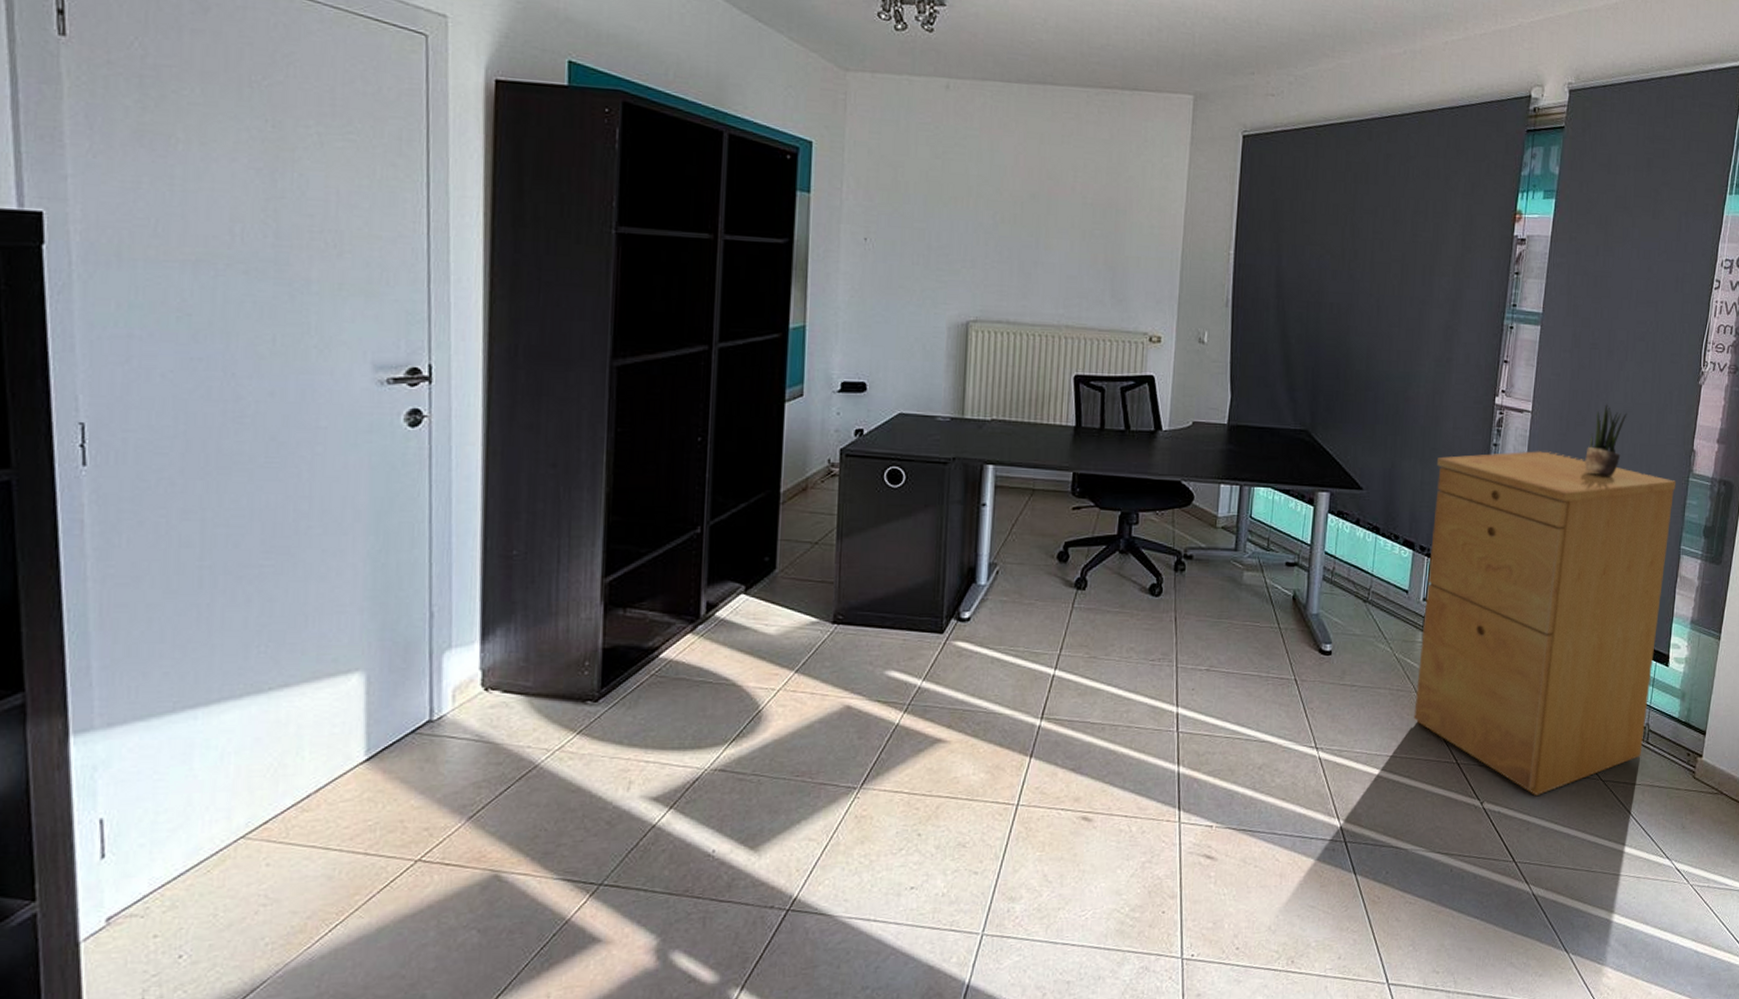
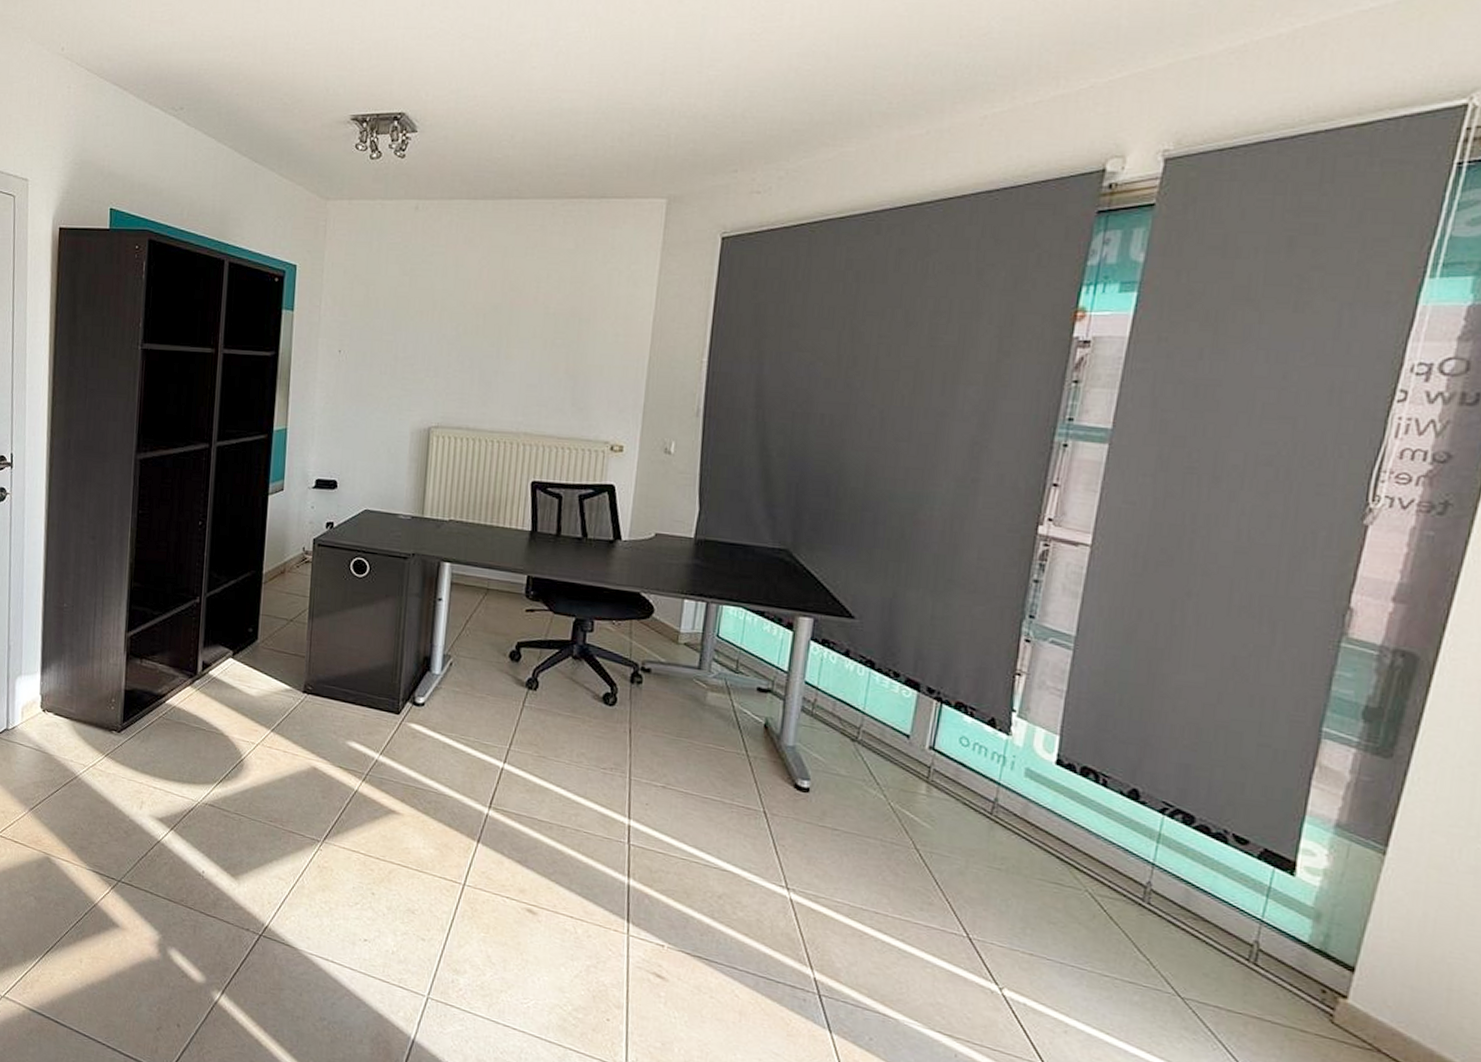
filing cabinet: present [1414,451,1677,795] -> none [912,590,1319,997]
potted plant: present [1585,404,1627,476] -> none [1169,542,1241,631]

